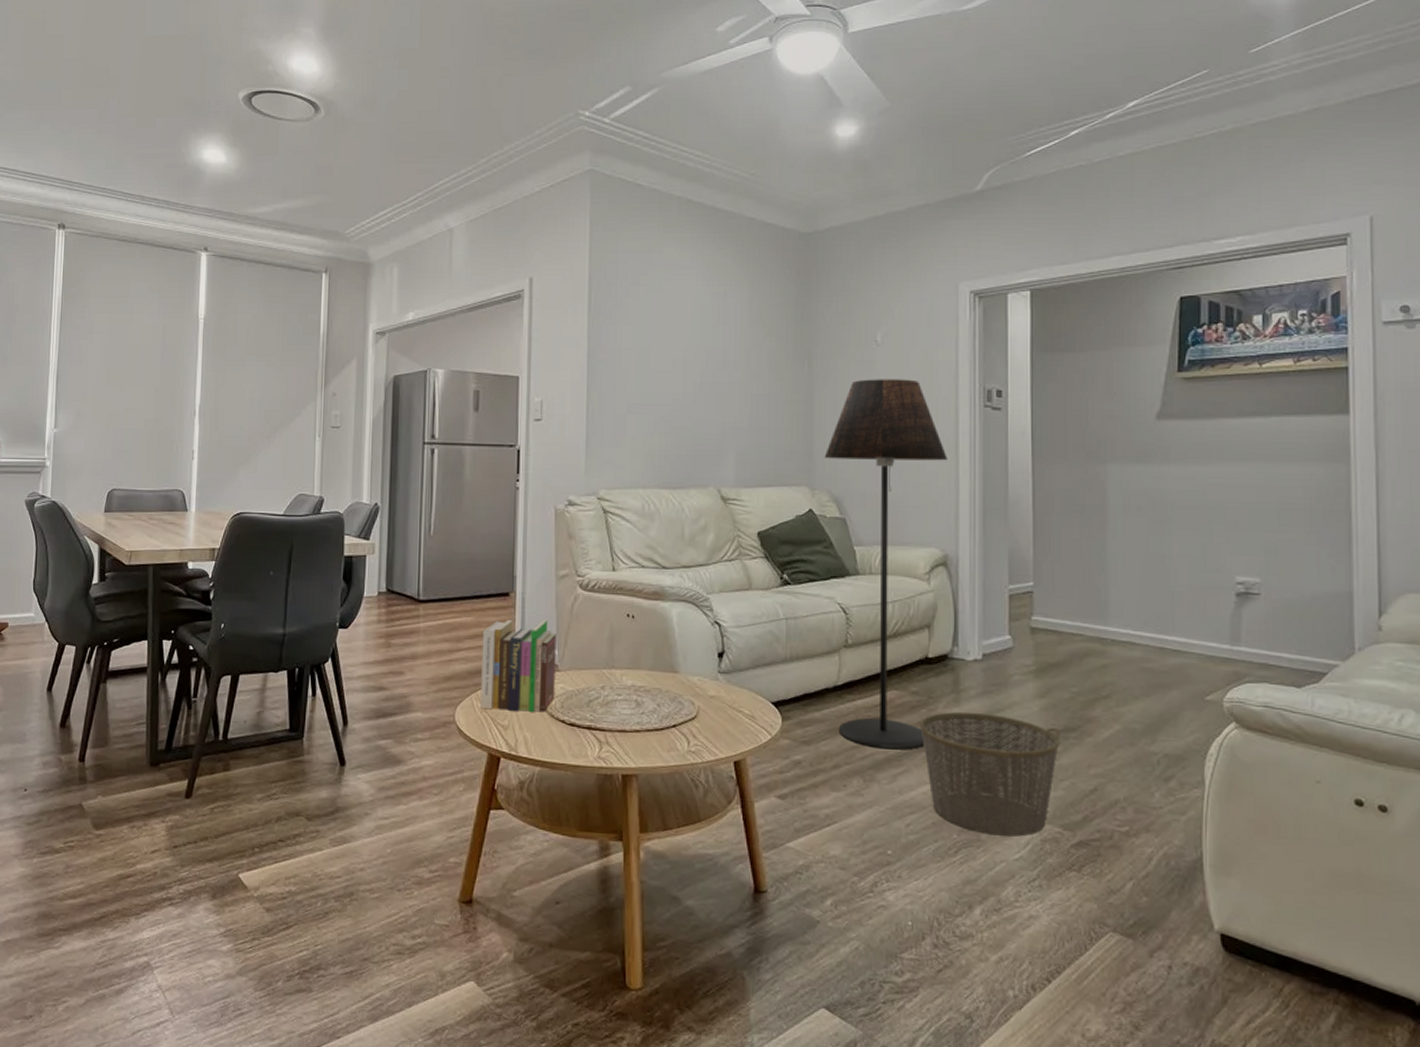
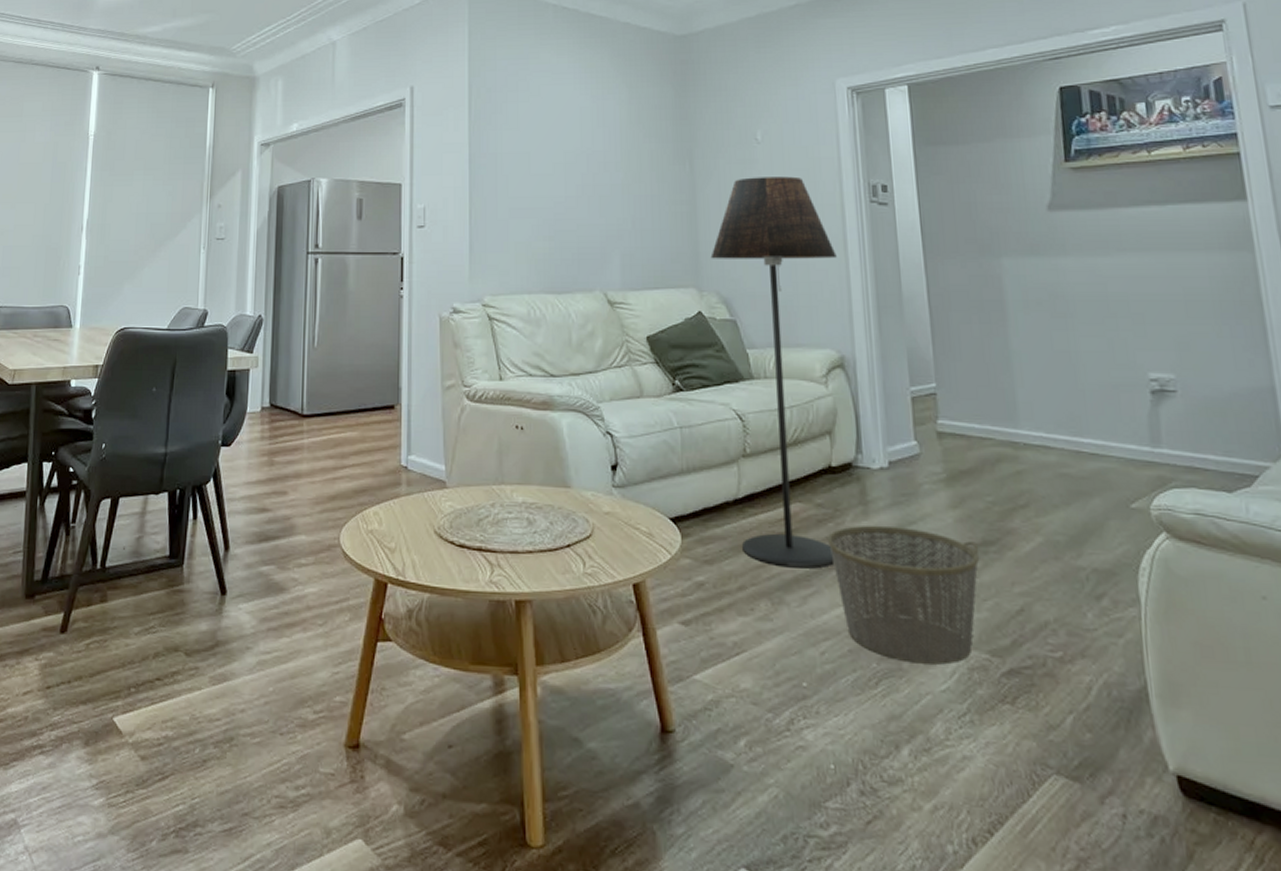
books: present [481,620,556,712] -> none [366,434,444,533]

